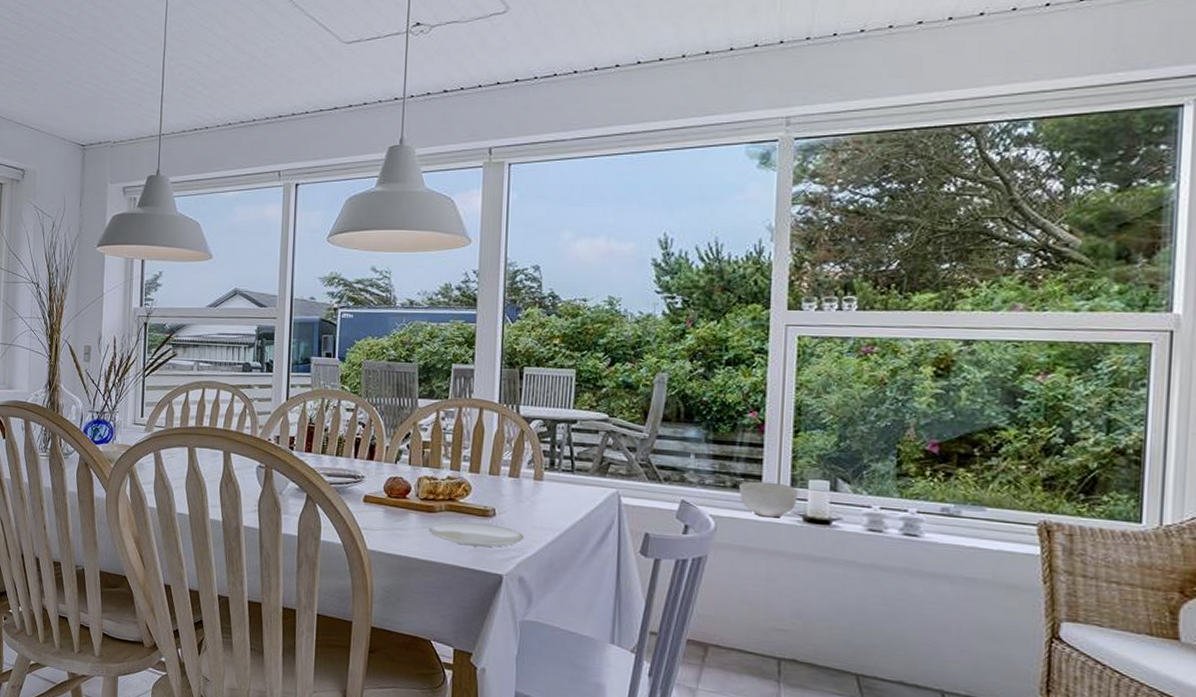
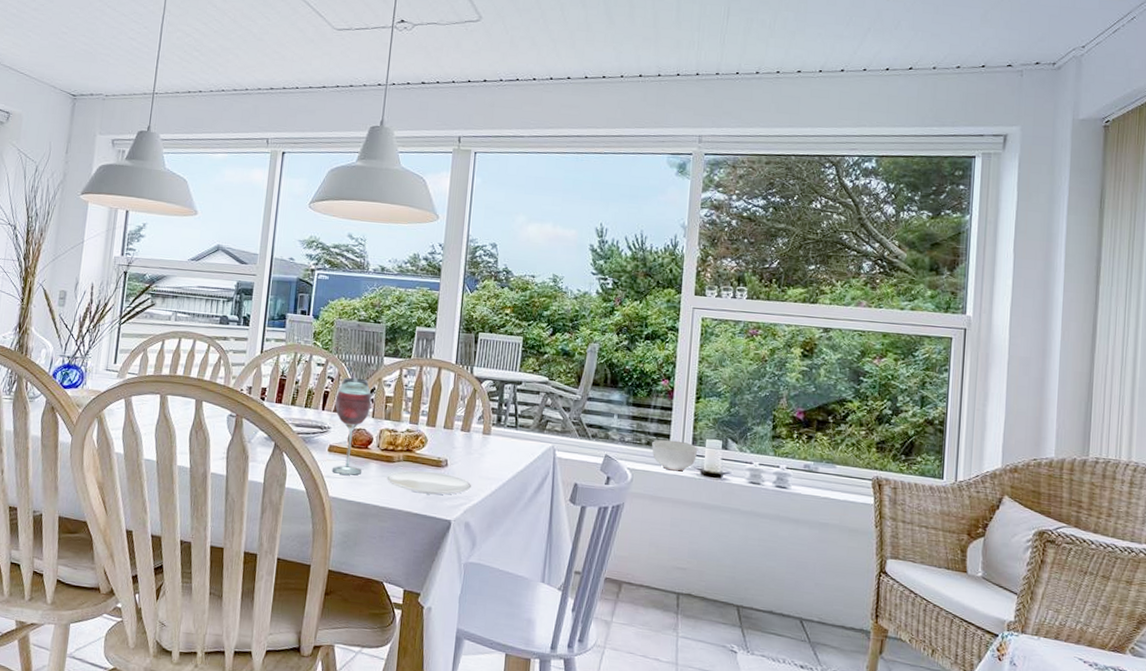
wineglass: none [368,422,408,527] -> present [331,377,372,475]

